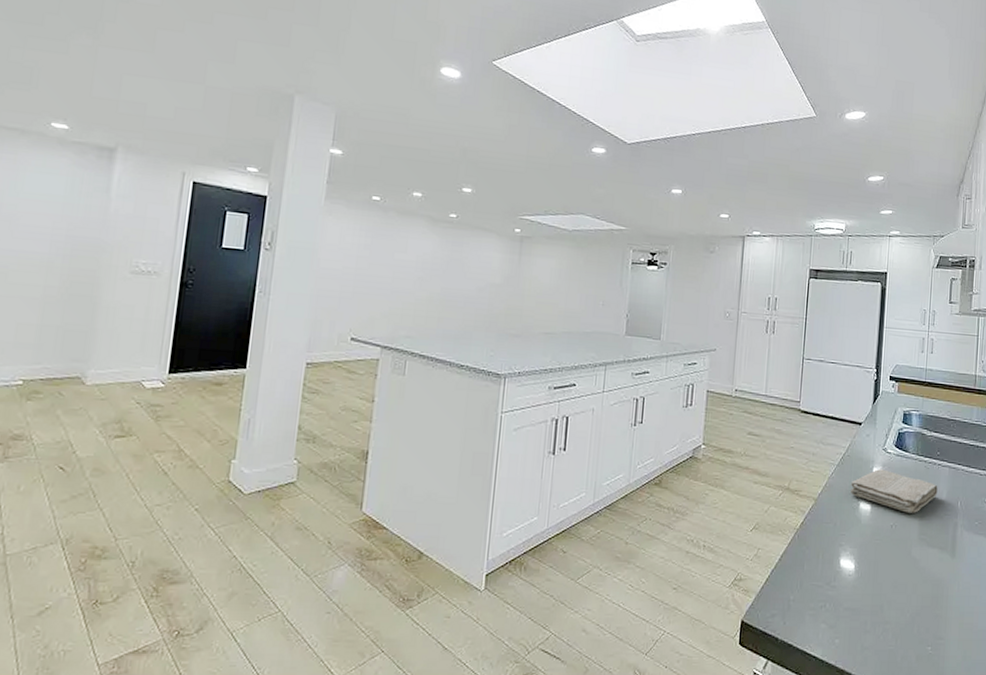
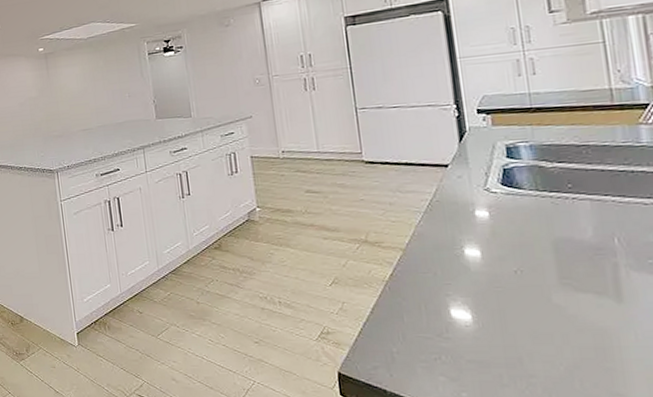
washcloth: present [851,469,938,513] -> none [447,211,578,256]

